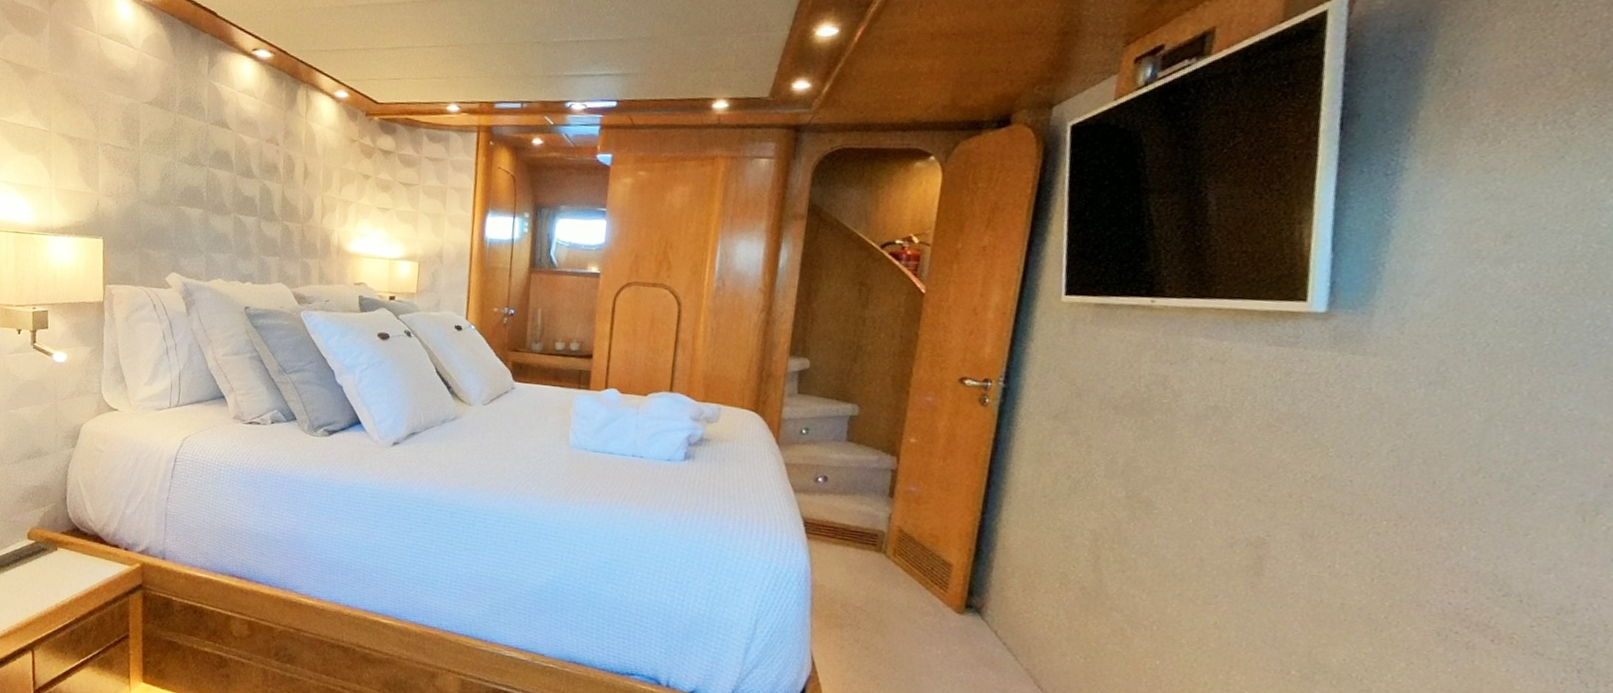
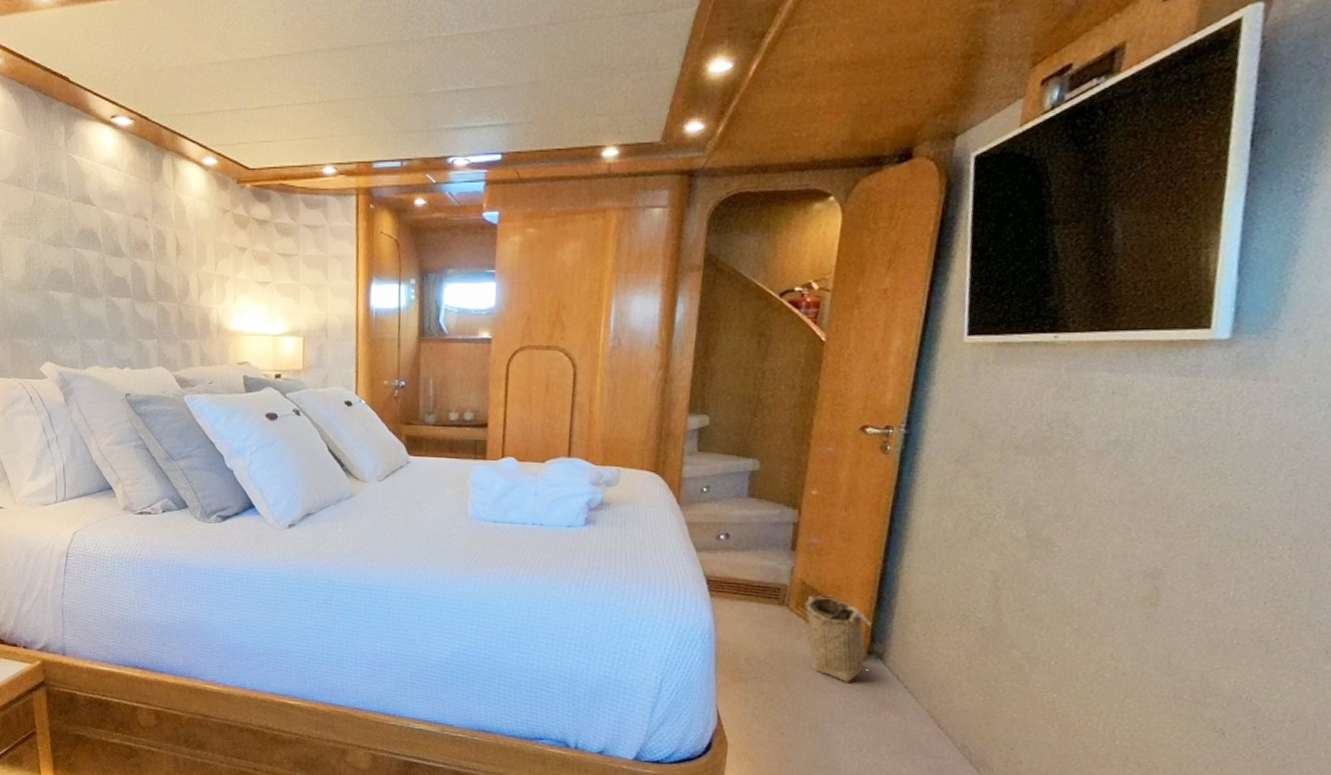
basket: none [901,544,972,636] -> present [803,595,874,684]

